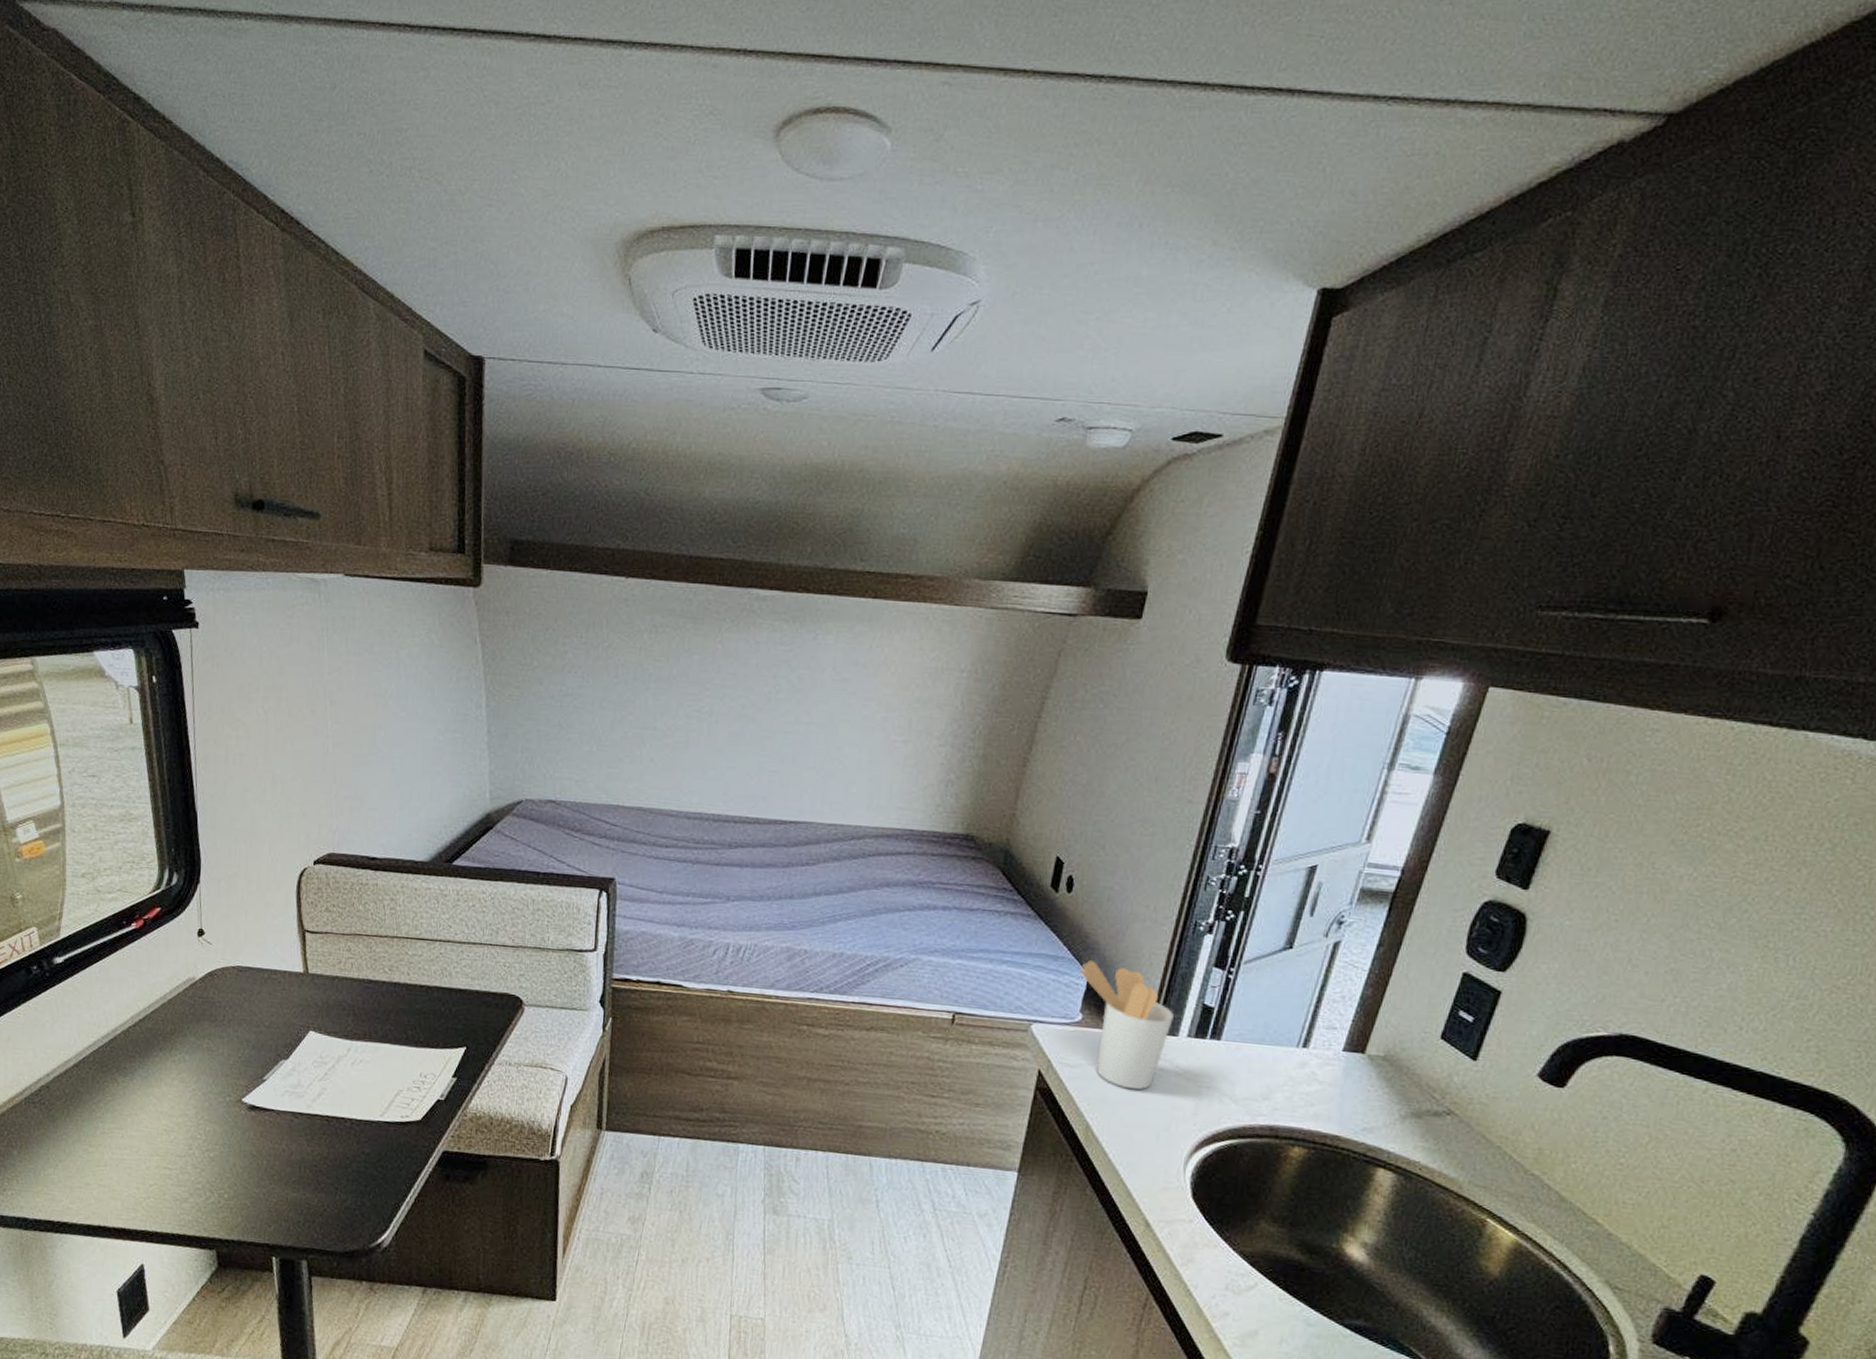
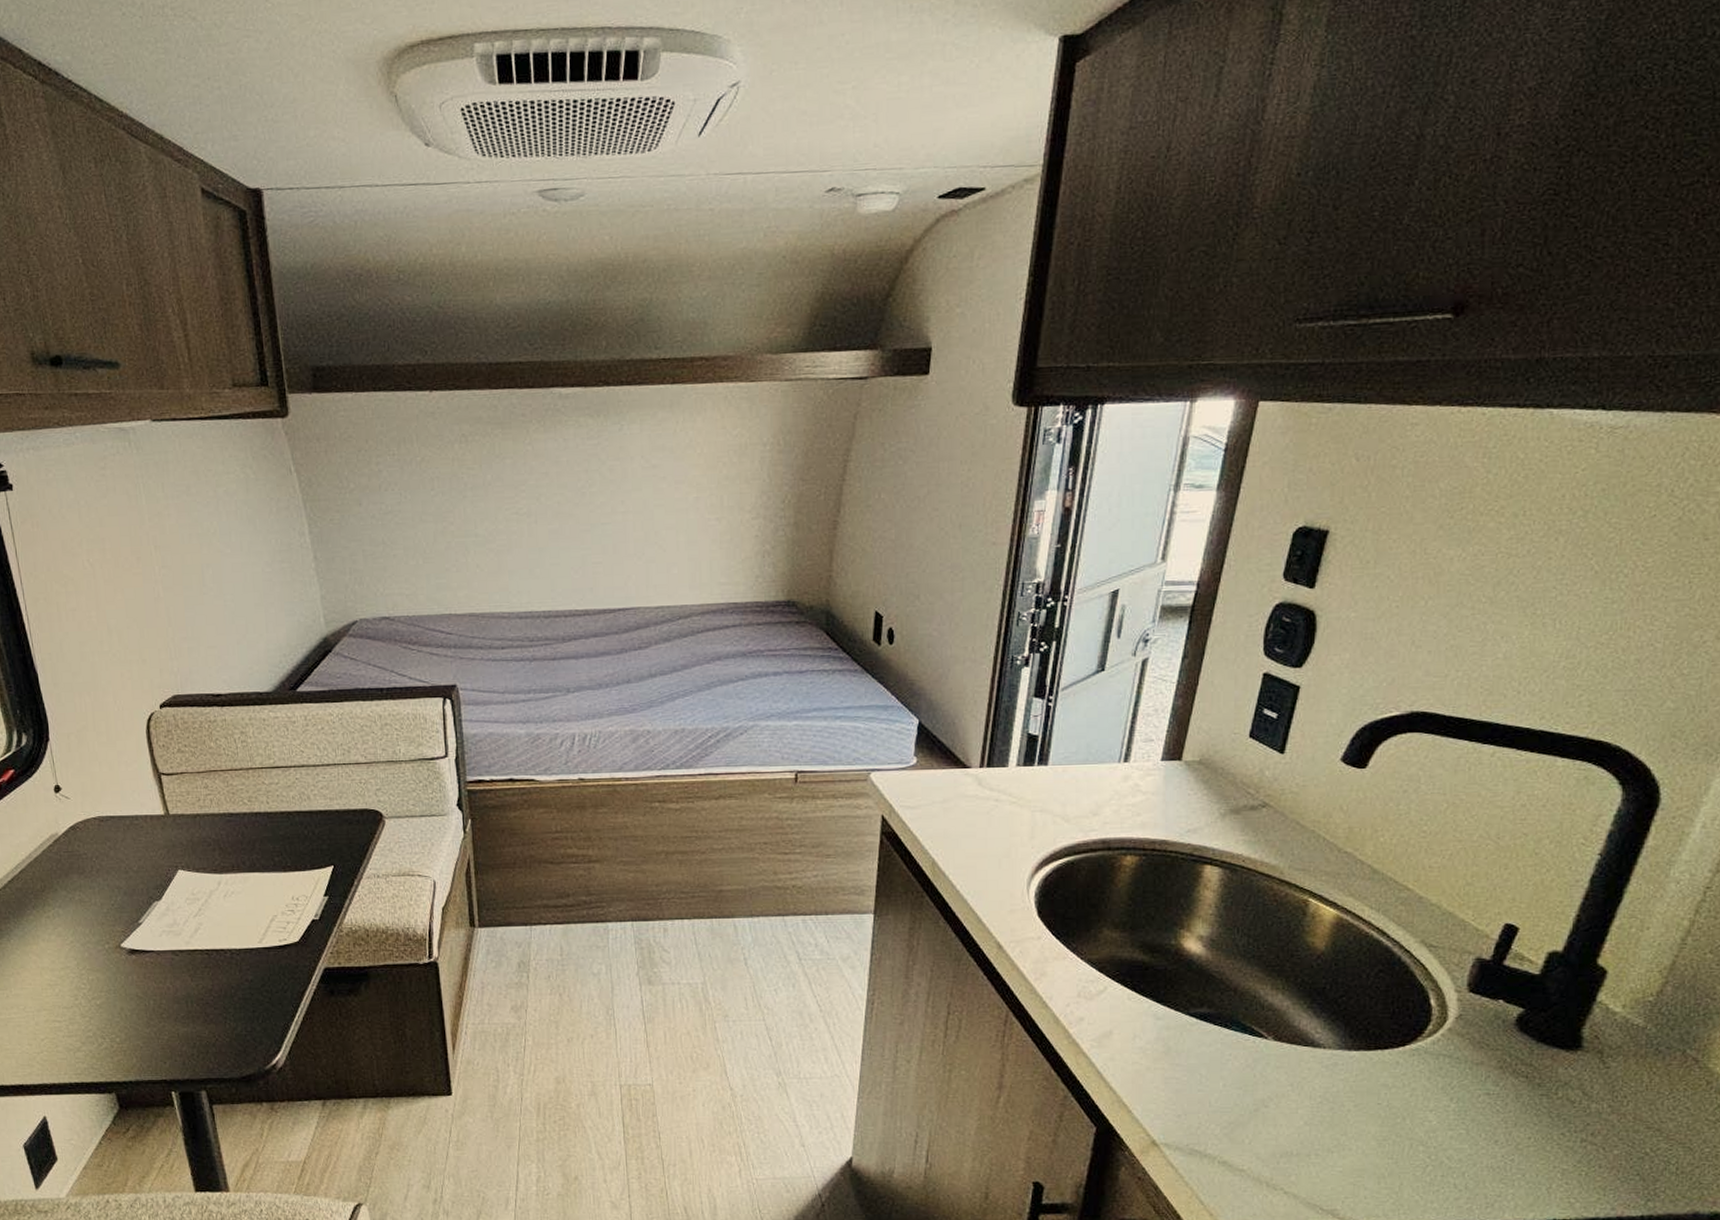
utensil holder: present [1079,959,1174,1090] -> none [909,705,1002,823]

